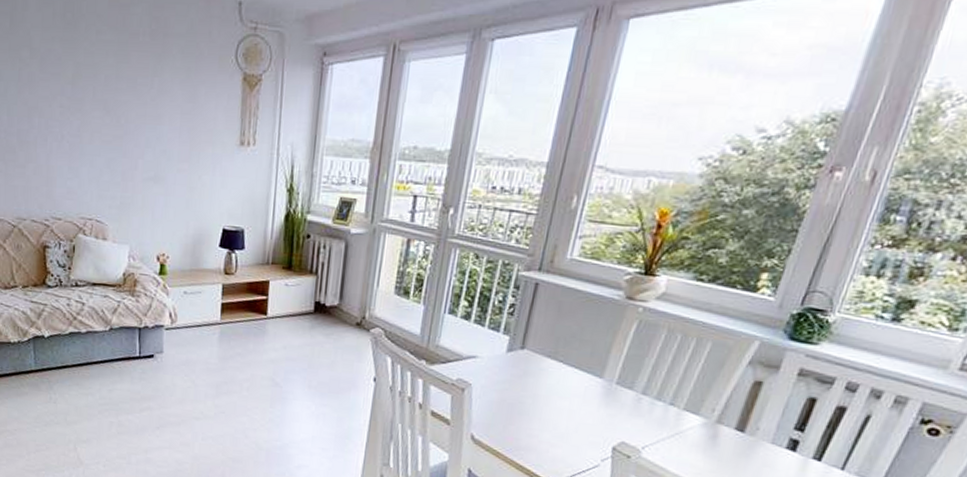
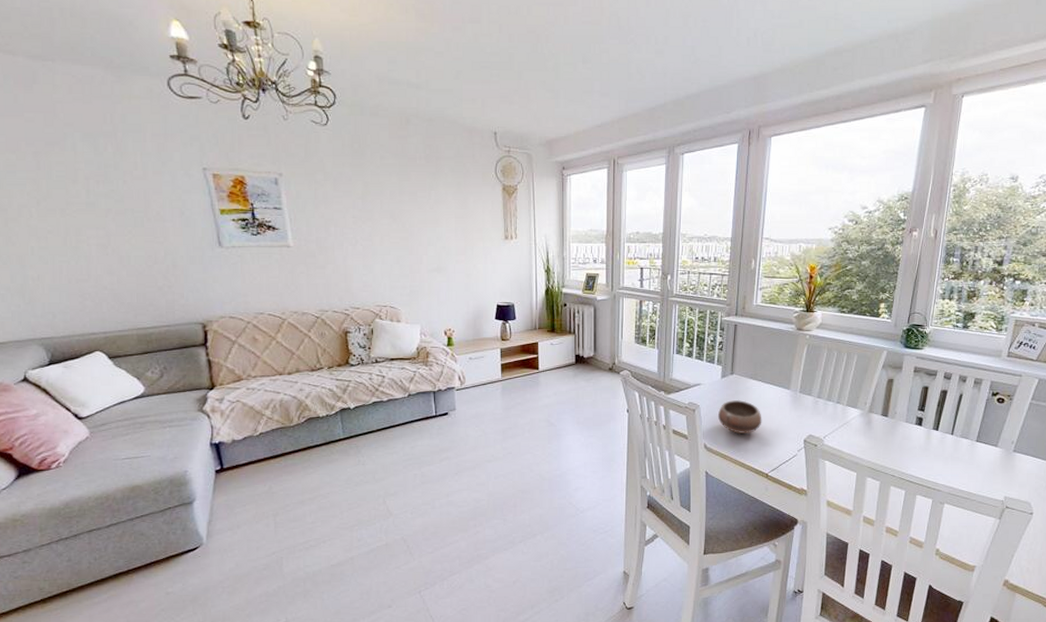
bowl: none [495,382,557,429] -> present [718,400,762,433]

